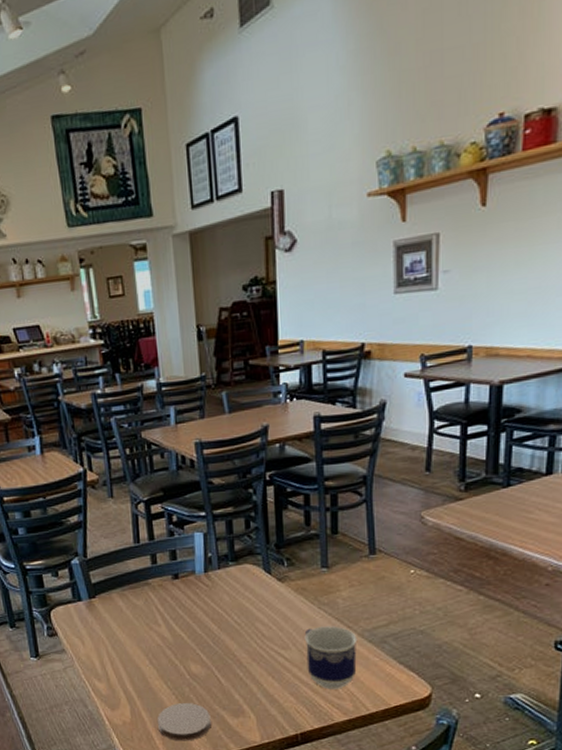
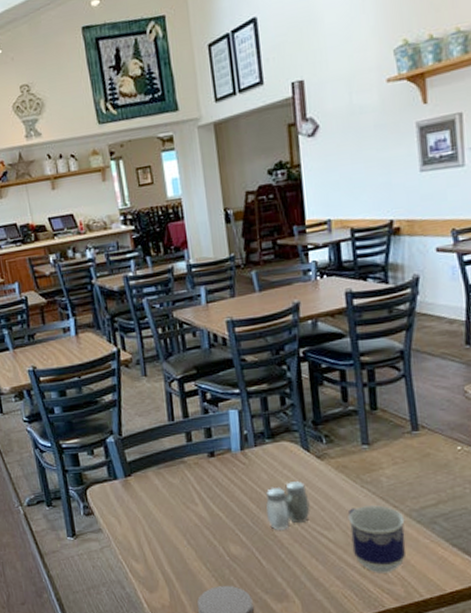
salt and pepper shaker: none [227,603,269,650] -> present [265,481,310,530]

